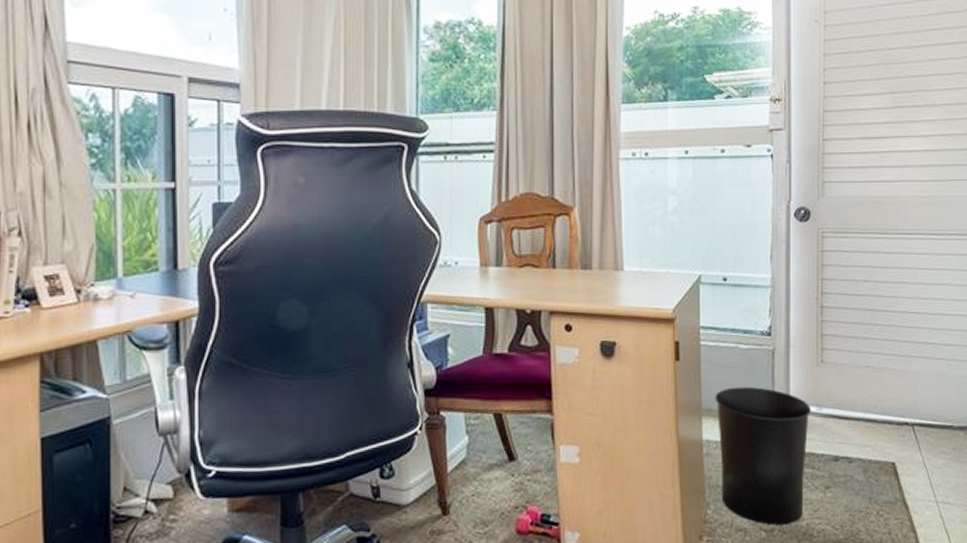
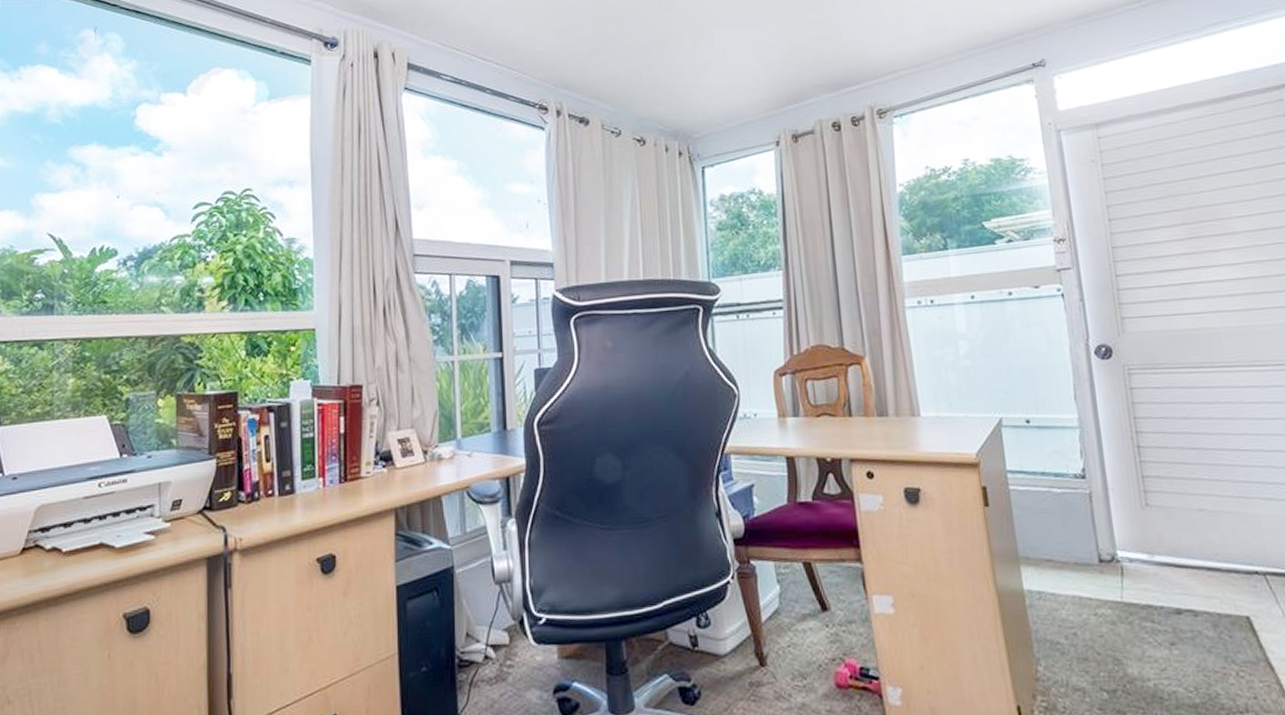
waste bin: present [715,386,812,525] -> none [1032,532,1148,685]

